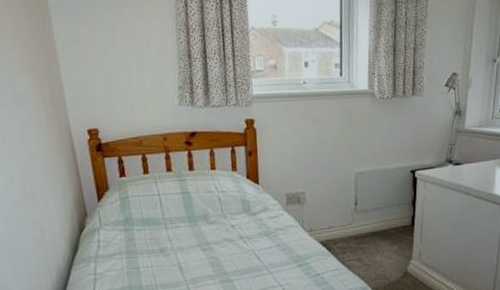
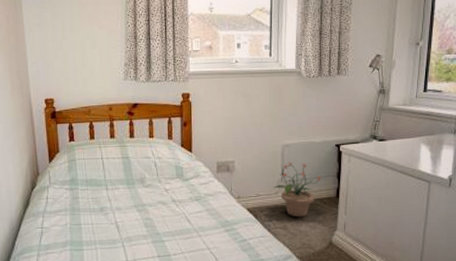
potted plant: none [347,190,396,248] -> present [273,162,322,217]

